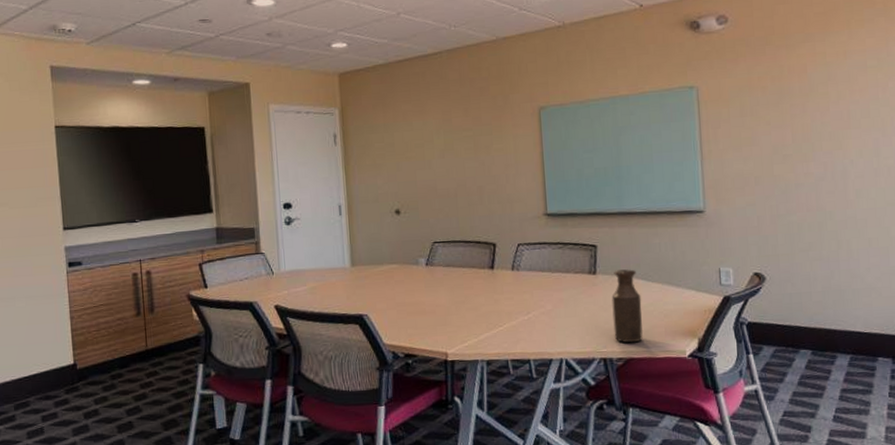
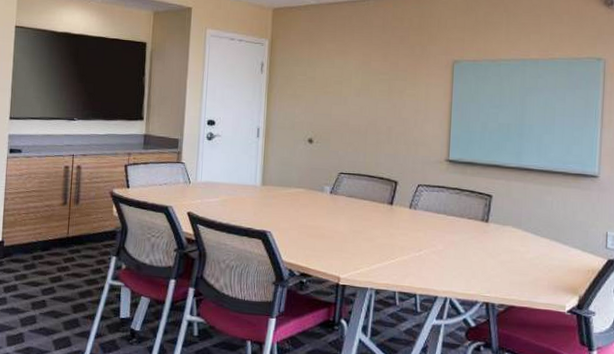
bottle: present [611,269,644,343] -> none [498,221,529,292]

